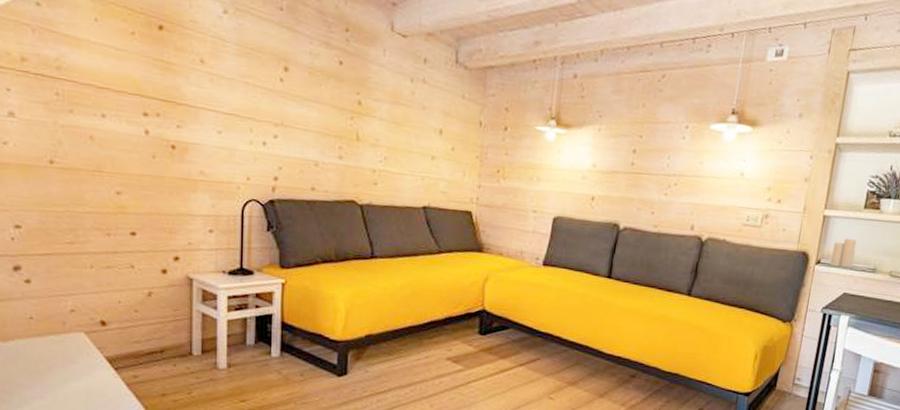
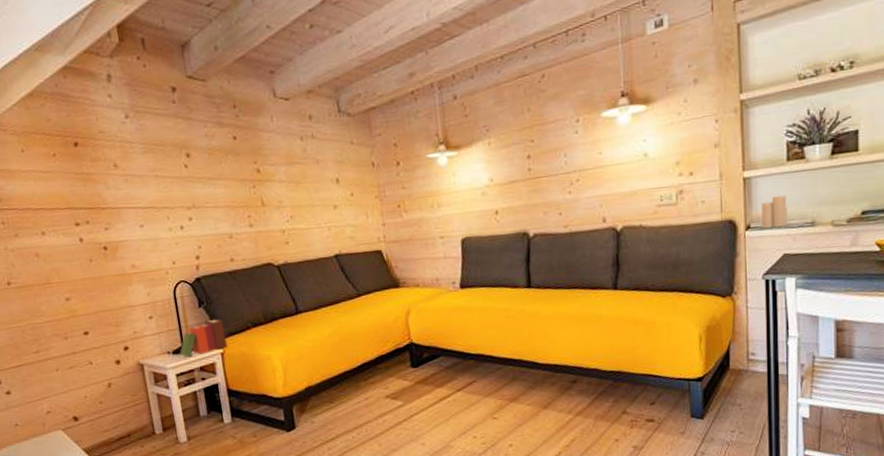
books: none [236,246,291,281] -> present [180,319,227,357]

